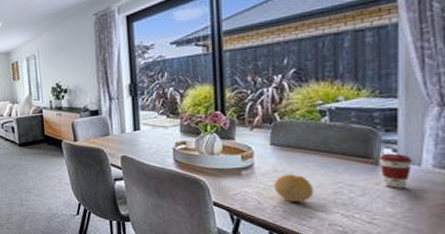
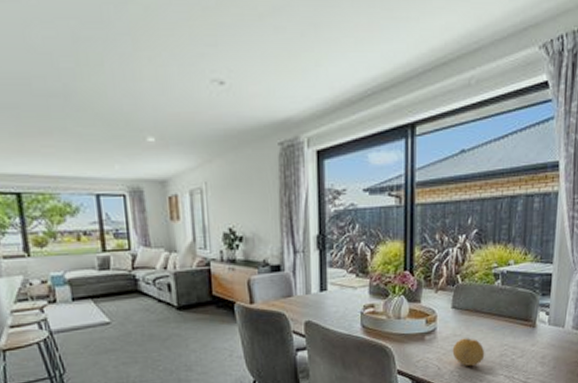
coffee cup: present [378,153,413,189] -> none [535,316,559,349]

